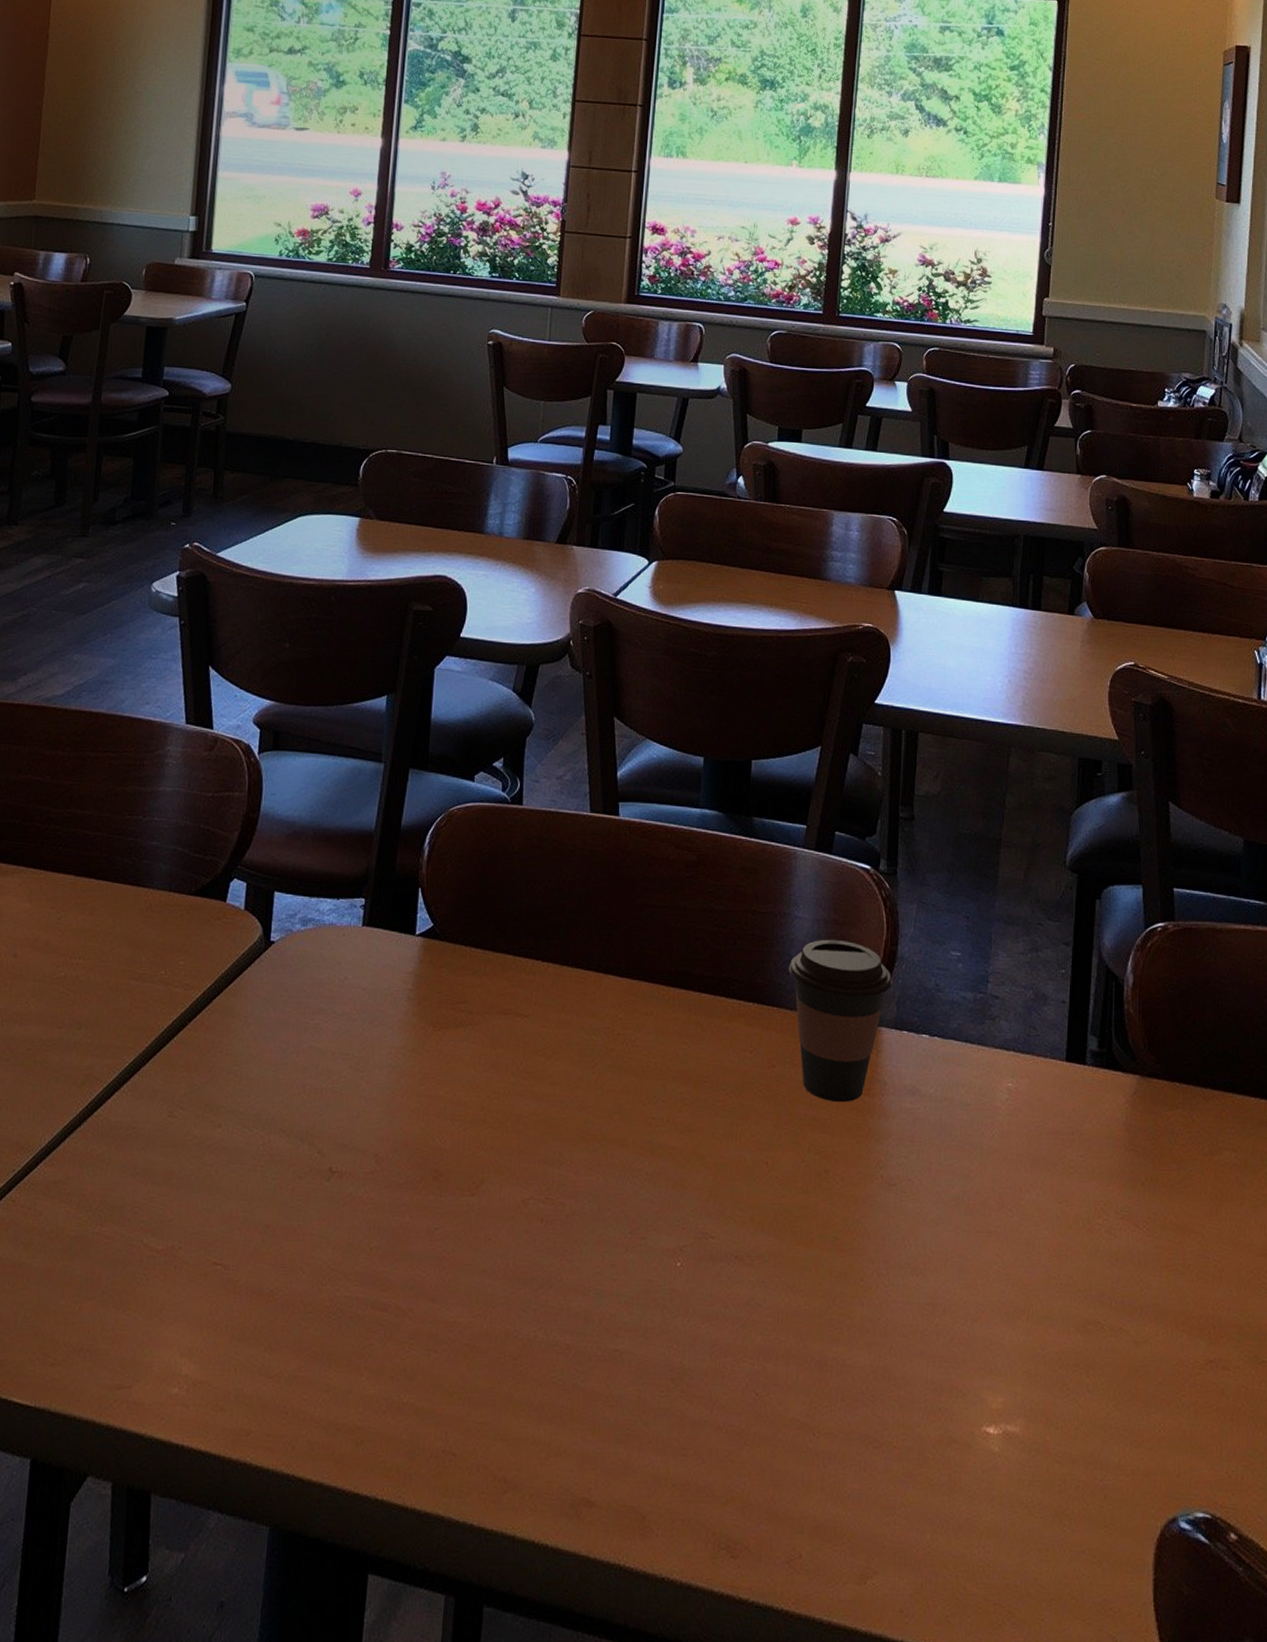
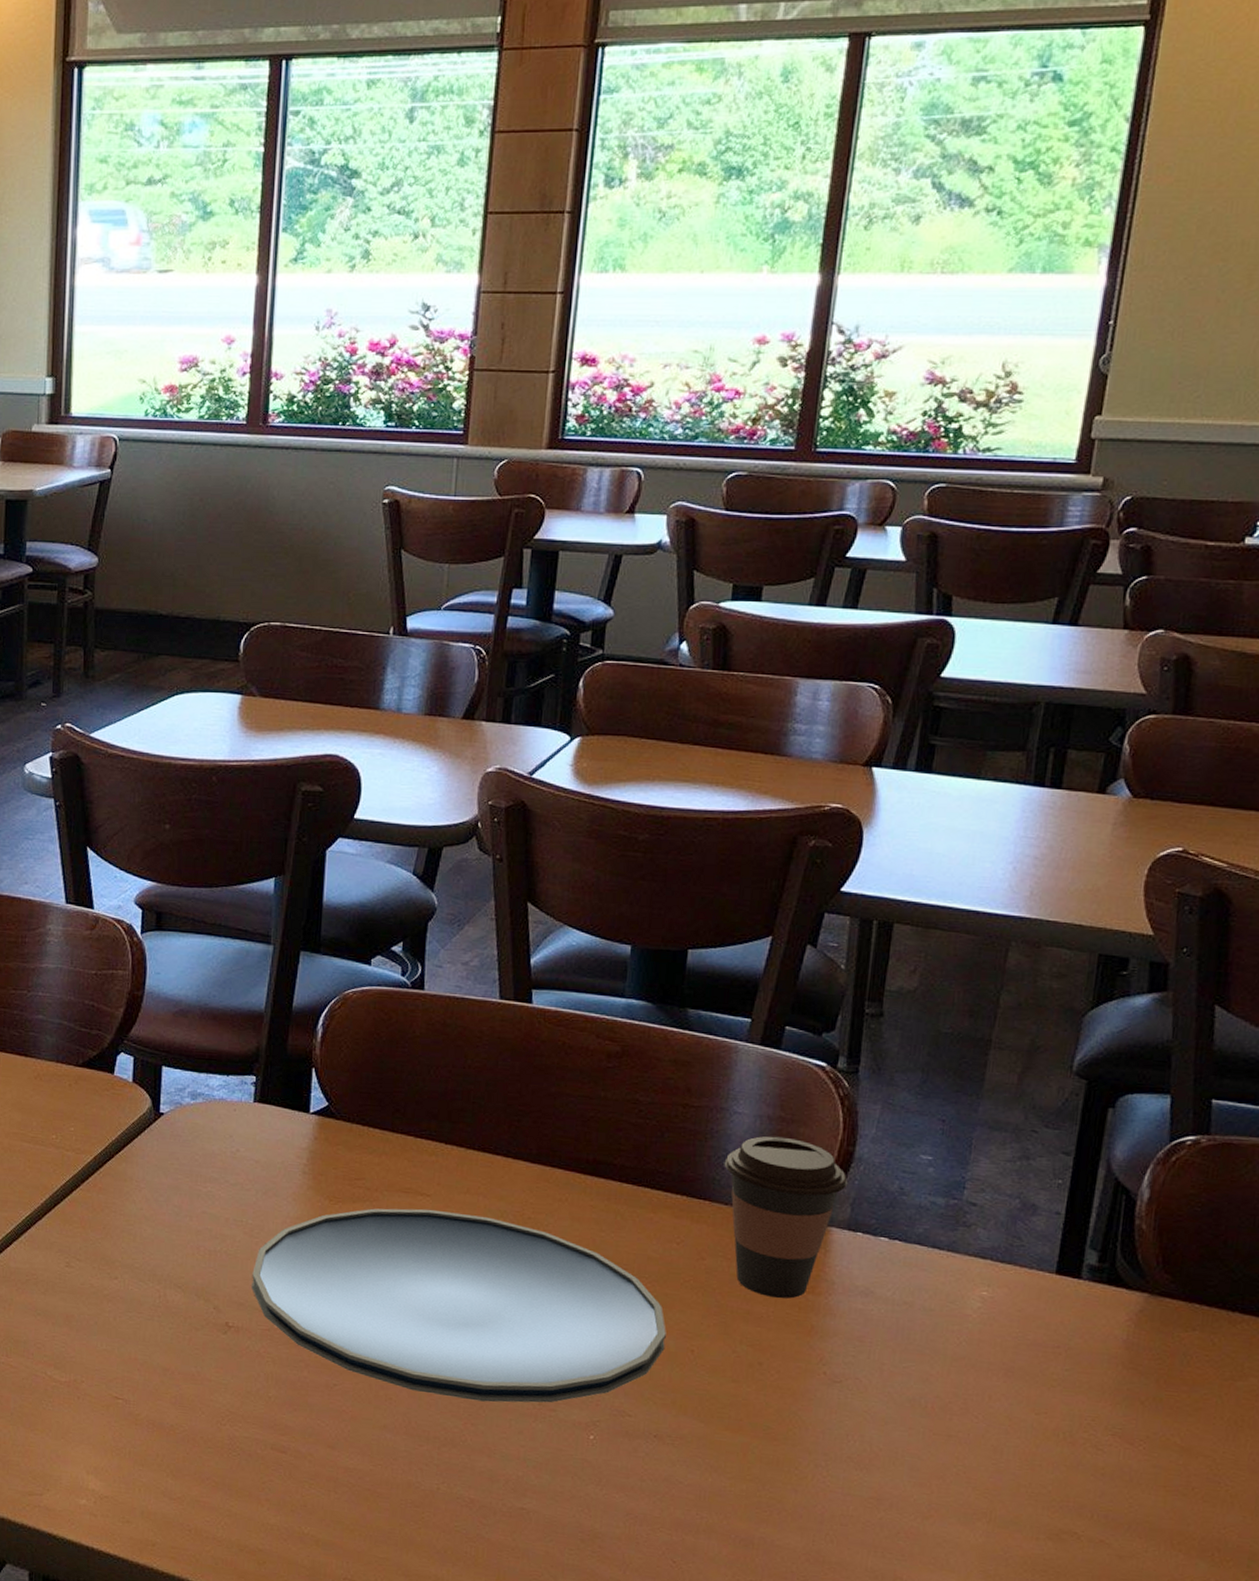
plate: none [356,1030,743,1235] -> present [251,1208,666,1403]

